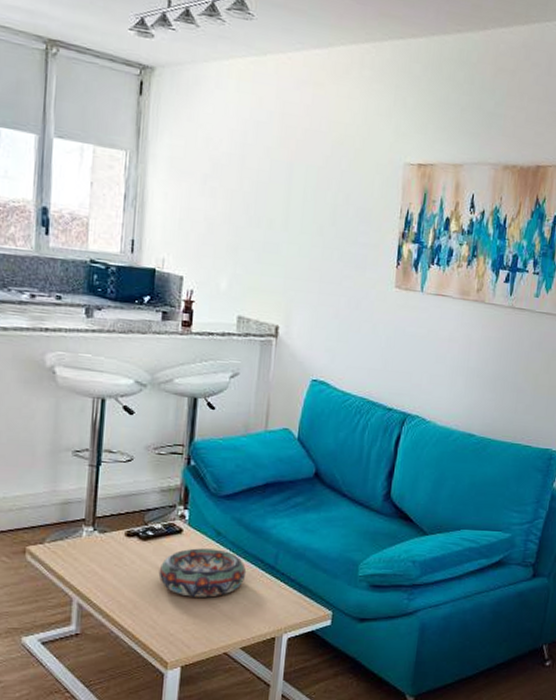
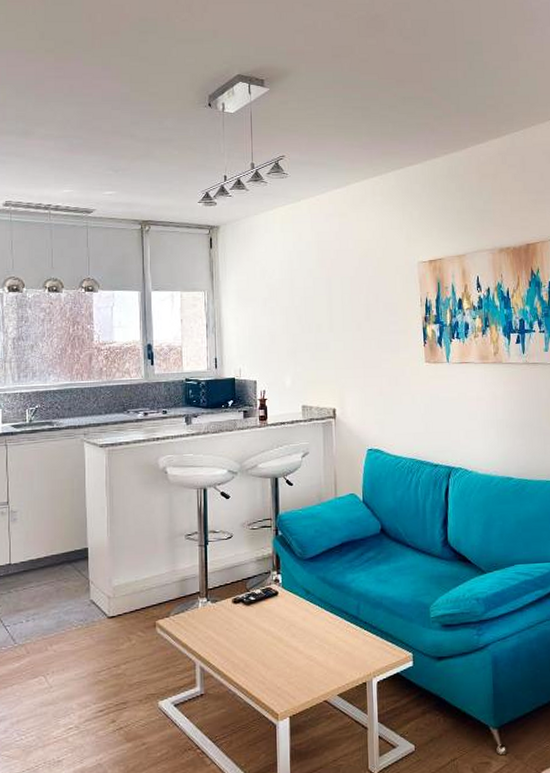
decorative bowl: present [158,548,247,598] -> none [262,606,335,652]

